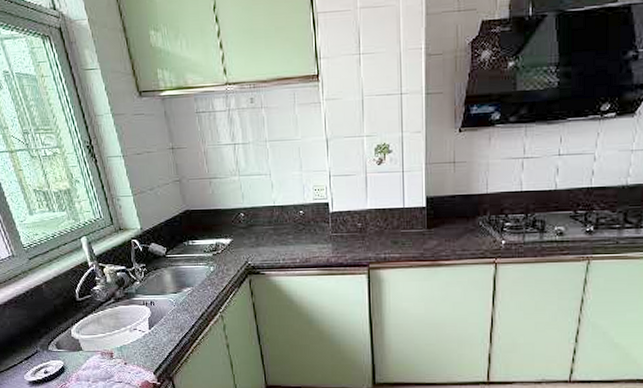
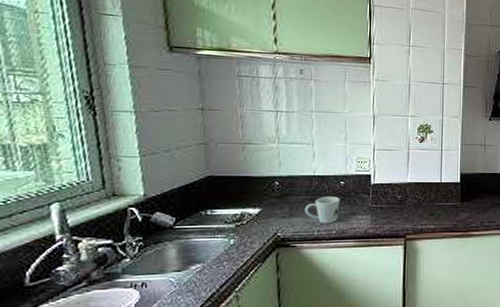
mug: none [269,226,301,253] -> present [304,196,340,224]

